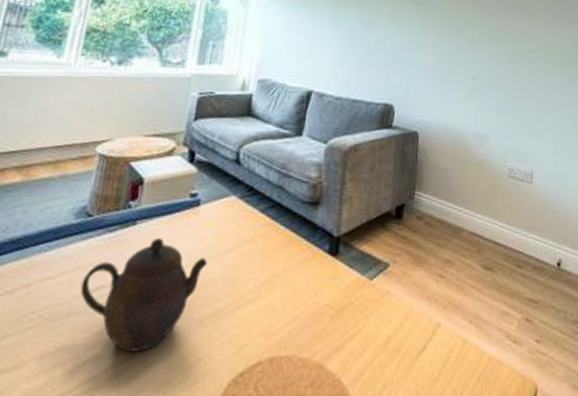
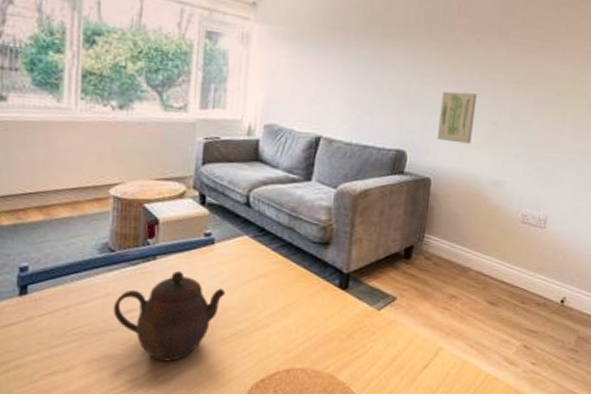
wall art: none [422,48,456,98] -> present [436,91,477,144]

